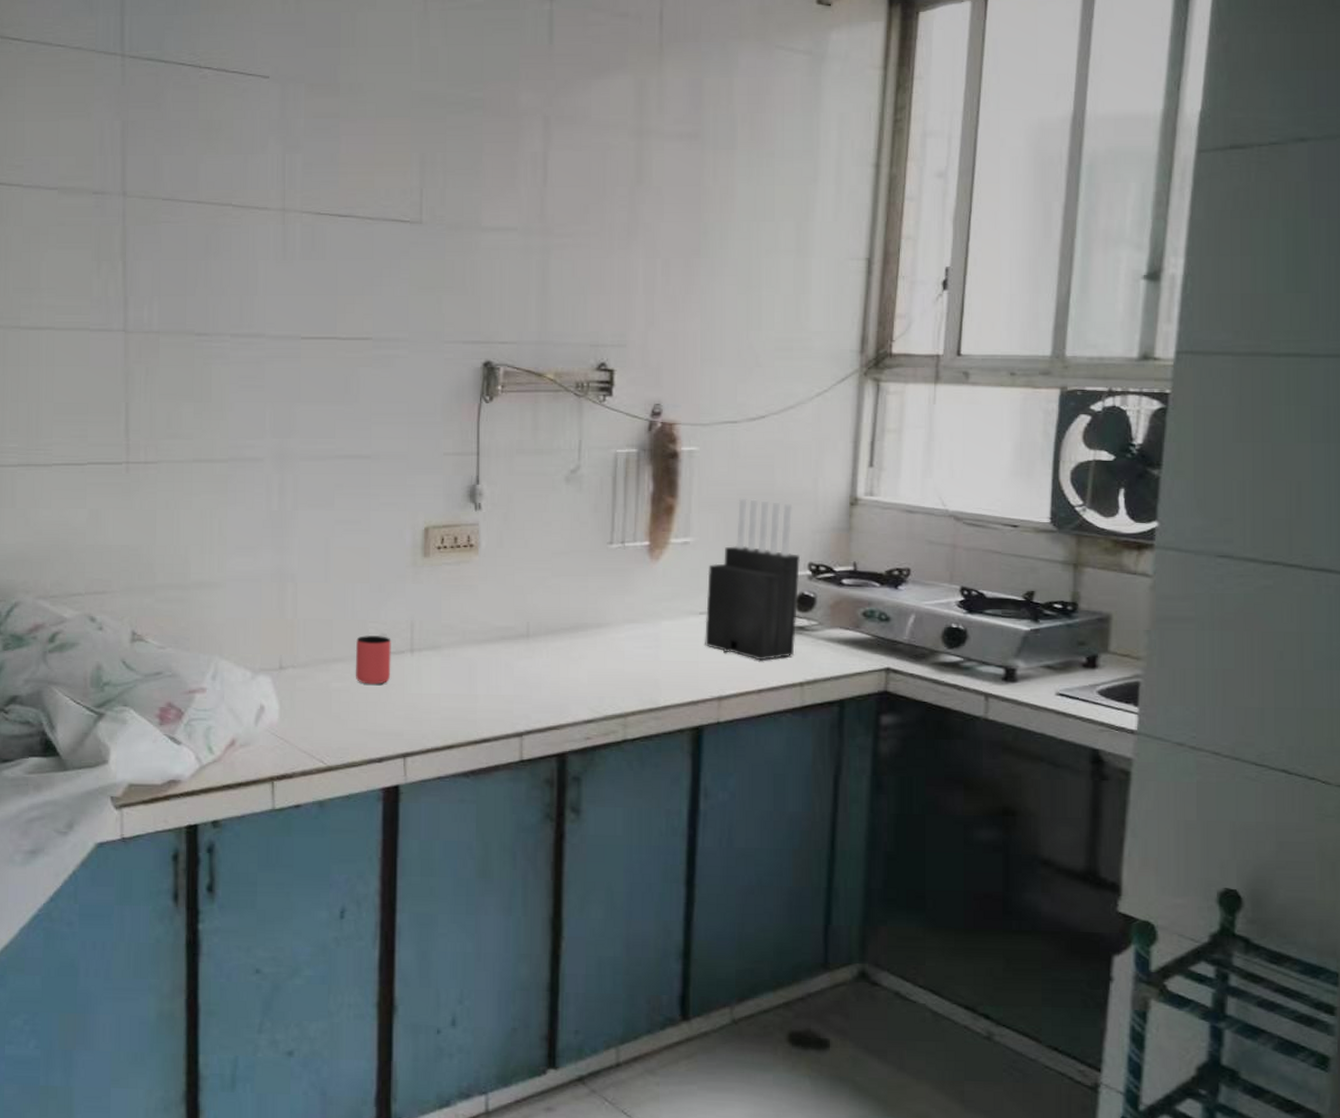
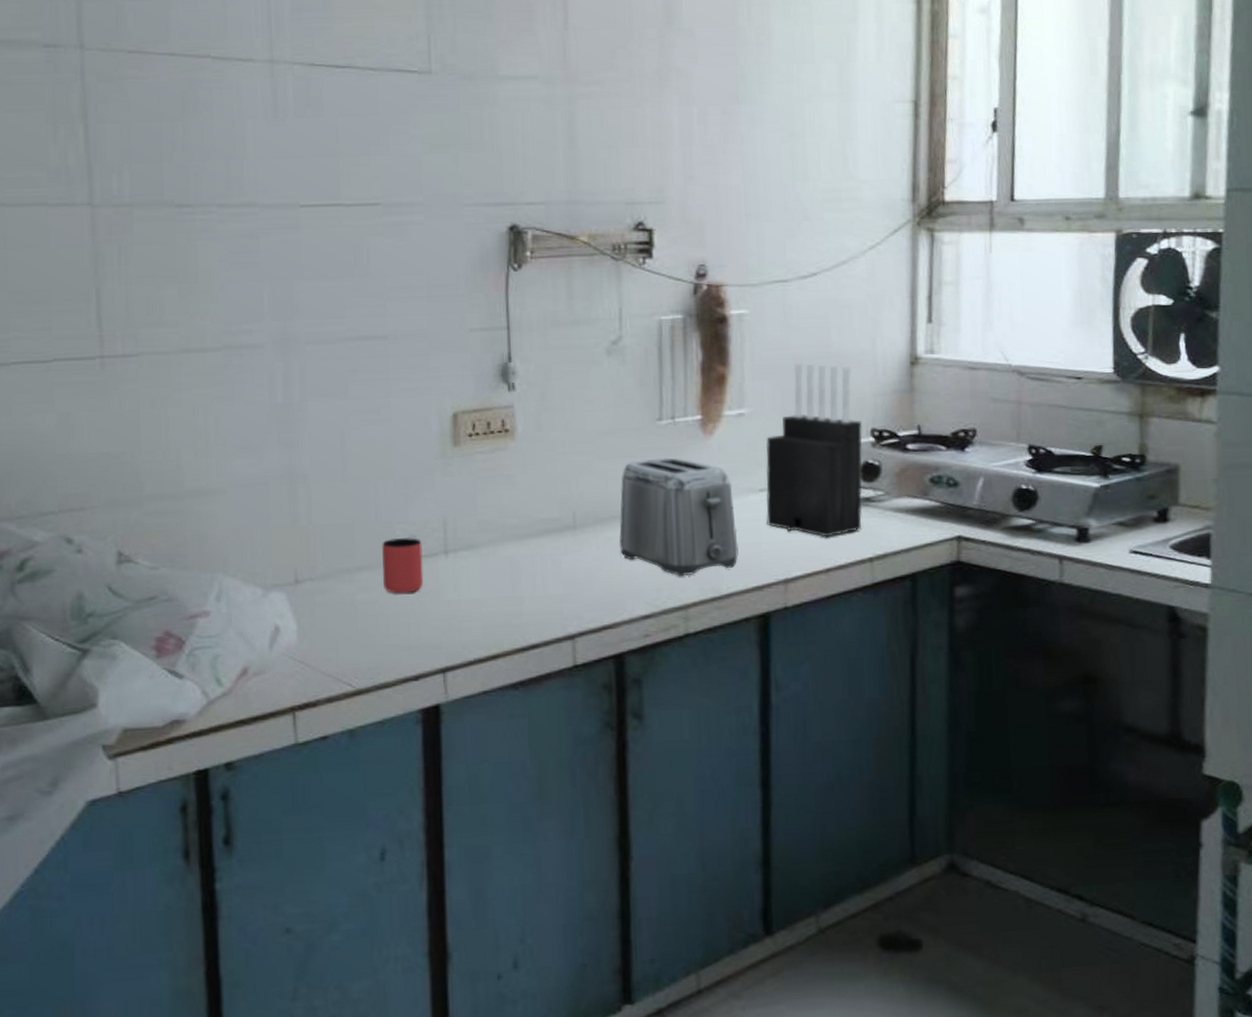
toaster: none [568,578,677,687] -> present [619,457,739,577]

